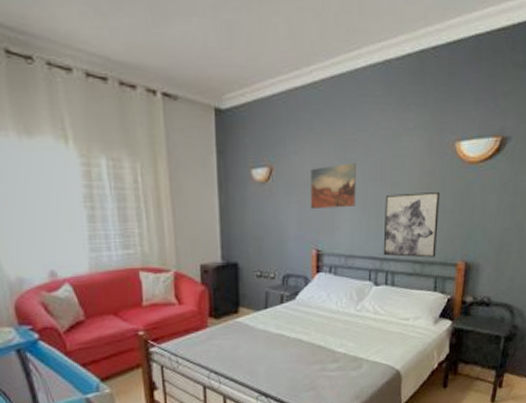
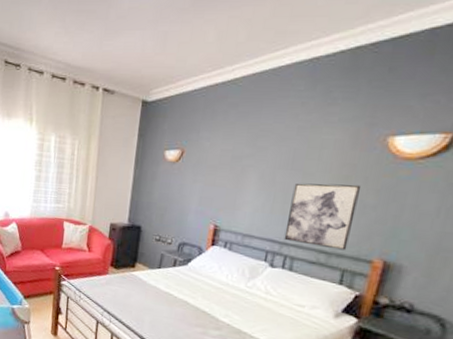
wall art: present [311,163,356,208] -> none [215,151,267,191]

